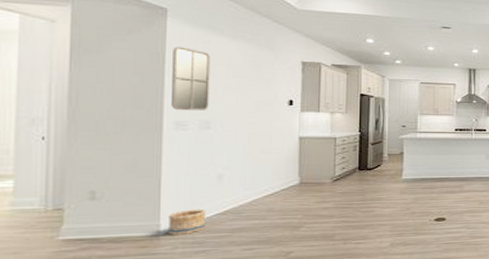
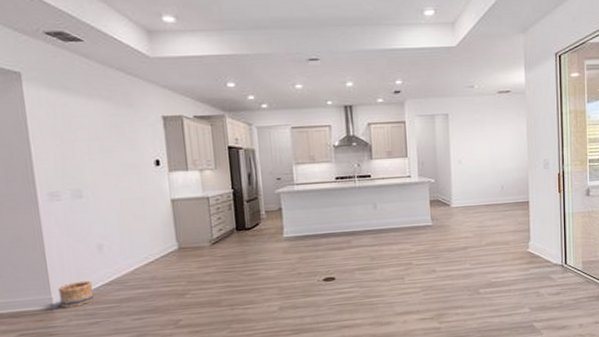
home mirror: present [172,46,210,110] -> none [33,112,78,180]

